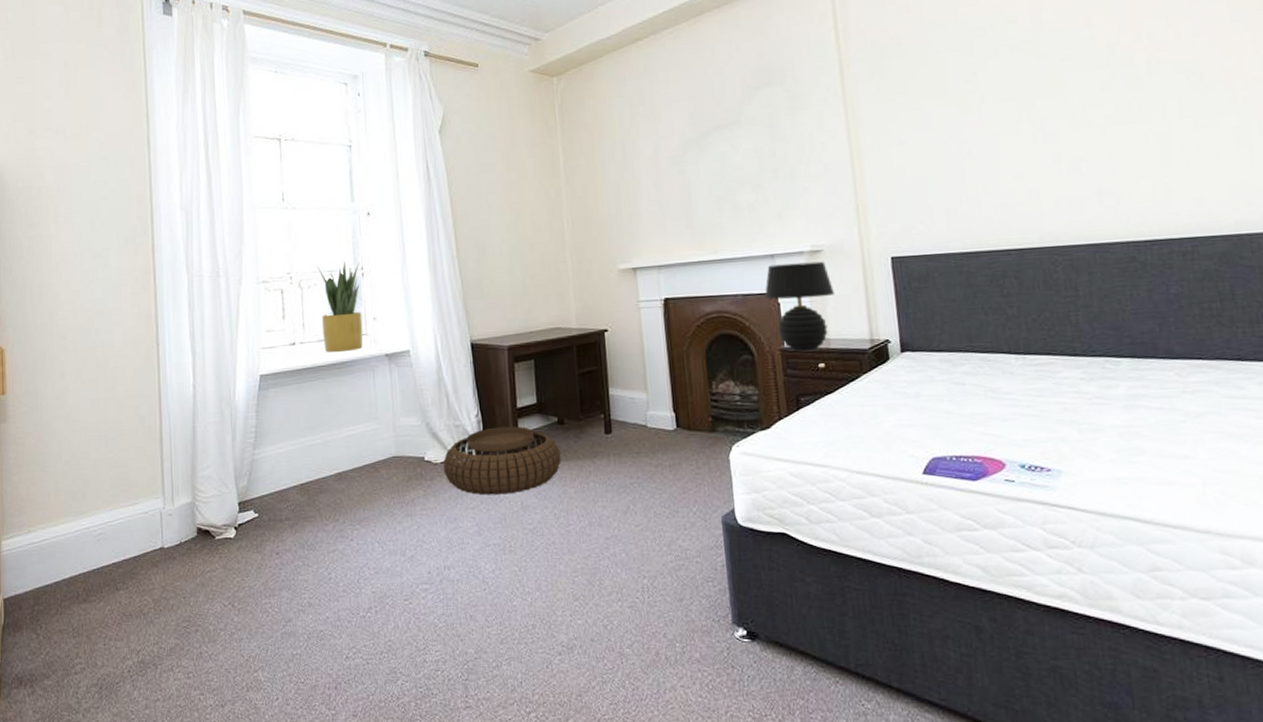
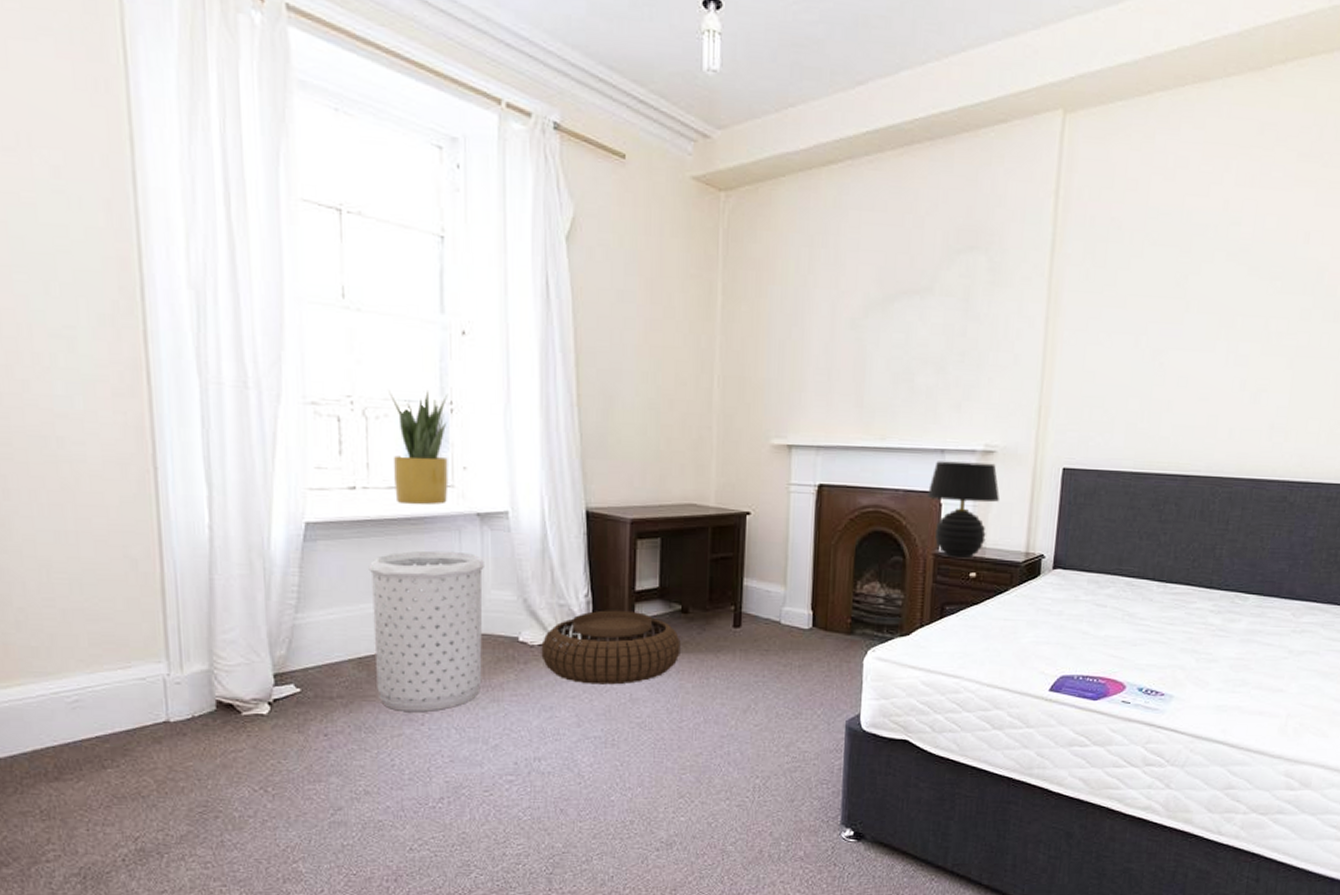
laundry basket: none [306,387,397,529] -> present [368,550,484,712]

